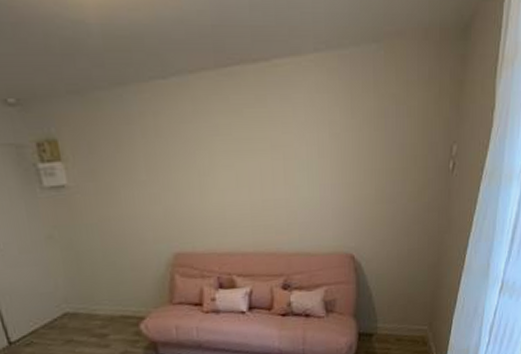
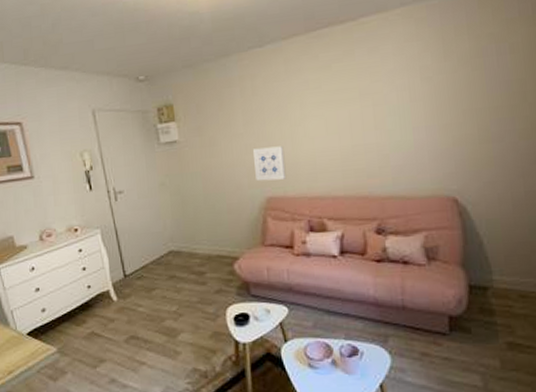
wall art: none [157,197,195,236] -> present [252,146,287,181]

